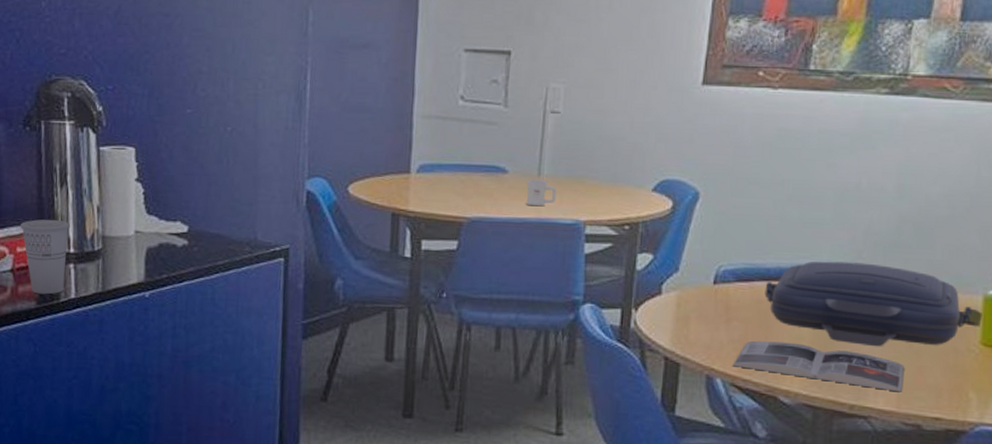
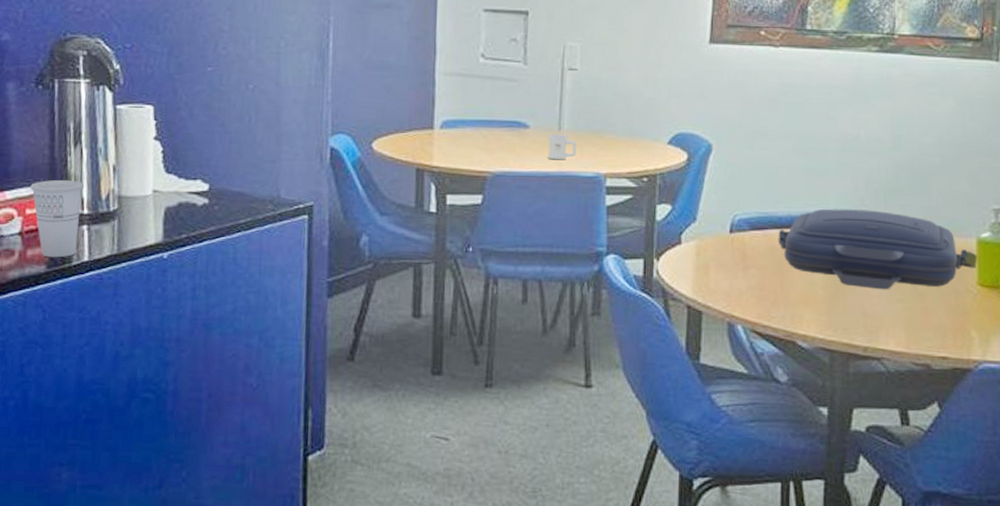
magazine: present [732,340,904,392] -> none [751,287,911,333]

